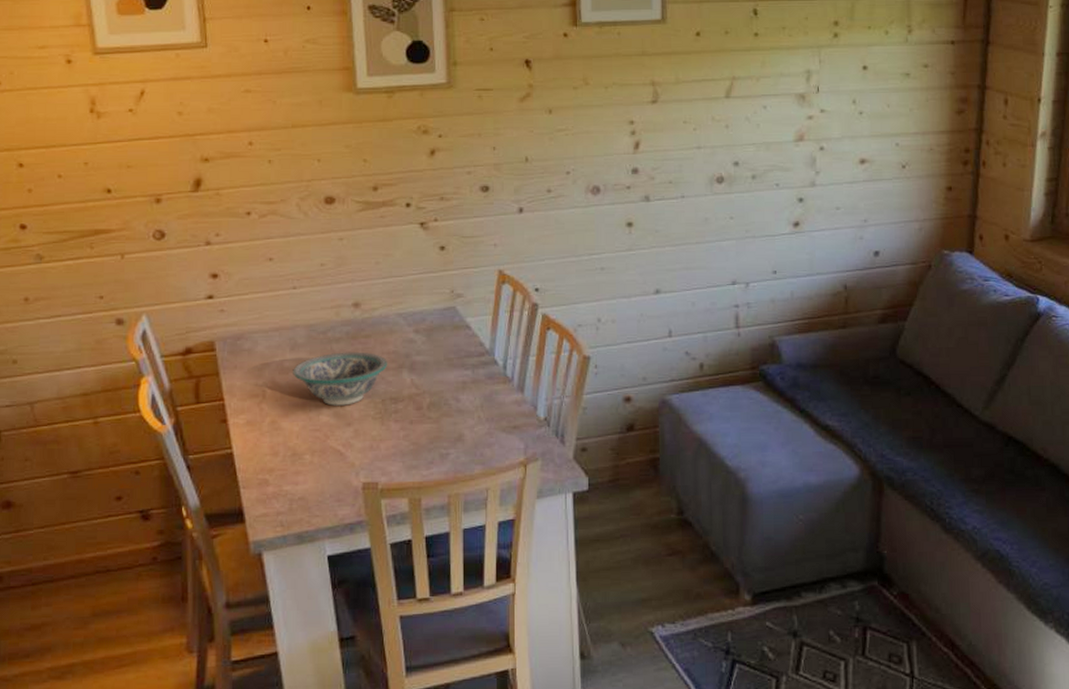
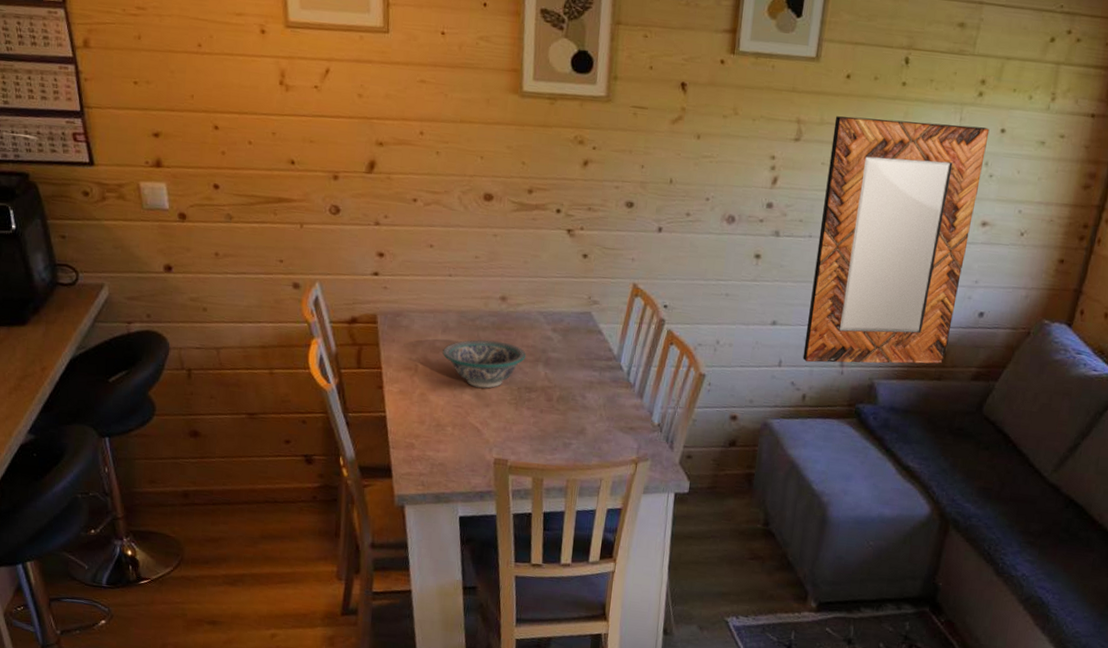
home mirror: none [690,67,852,328] -> present [802,116,990,364]

